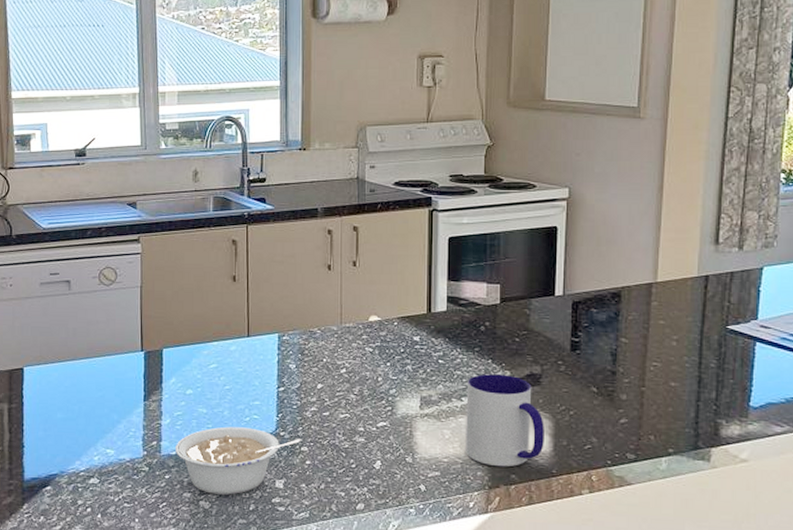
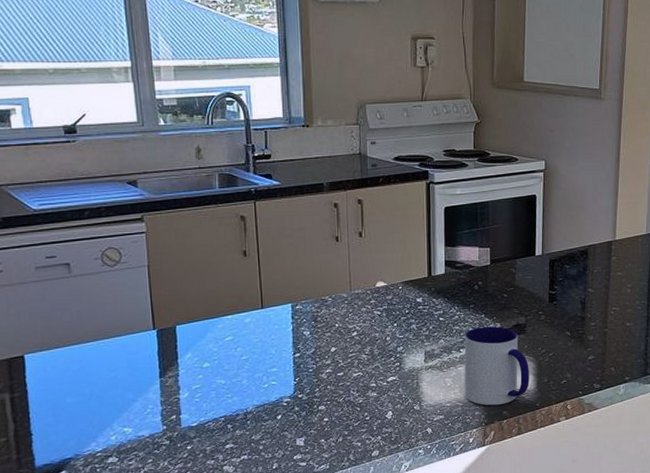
legume: present [176,426,301,495] -> none [196,393,318,459]

